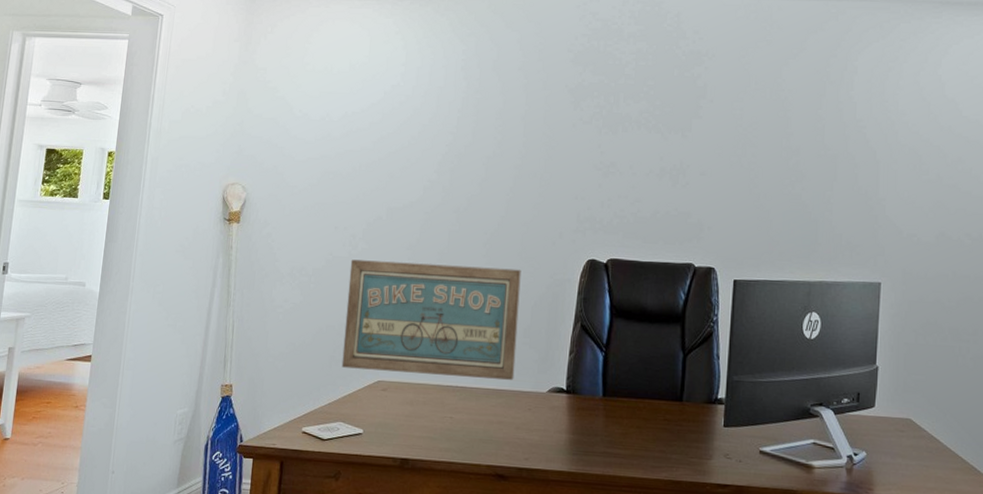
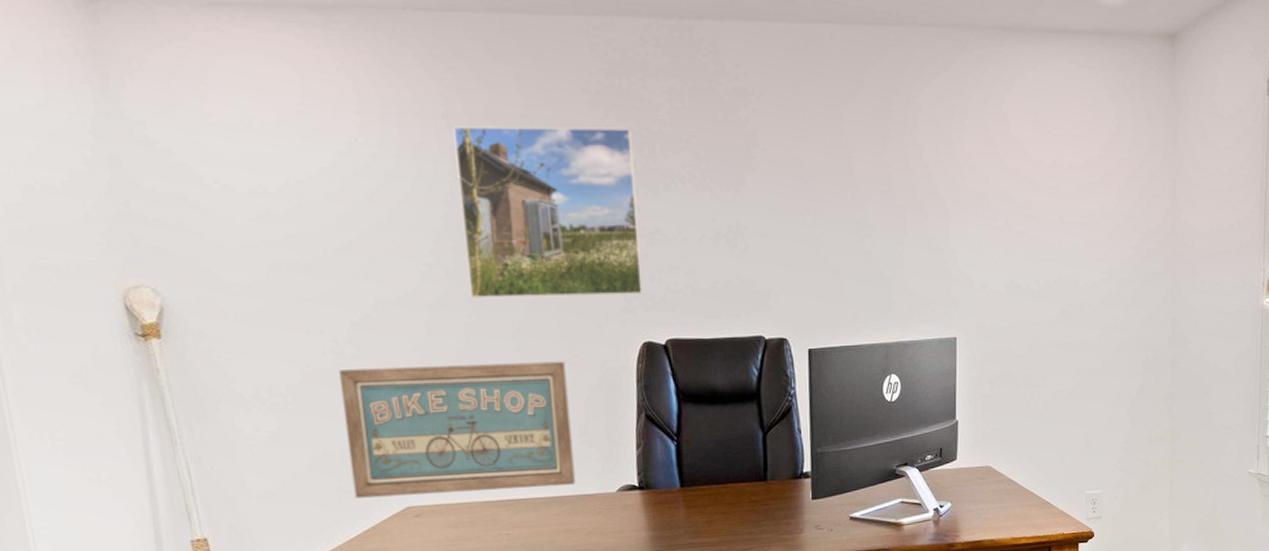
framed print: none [457,76,602,218] -> present [453,126,644,299]

